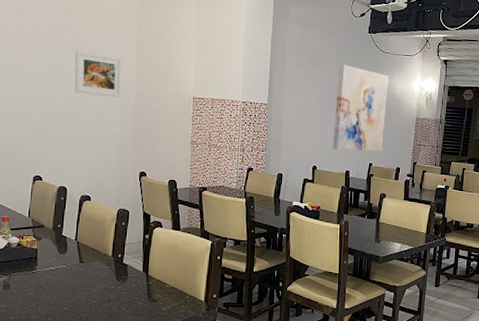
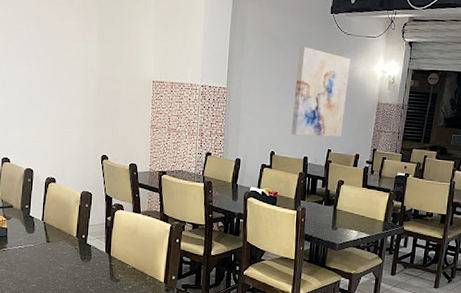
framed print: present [74,50,123,98] -> none [38,33,84,81]

